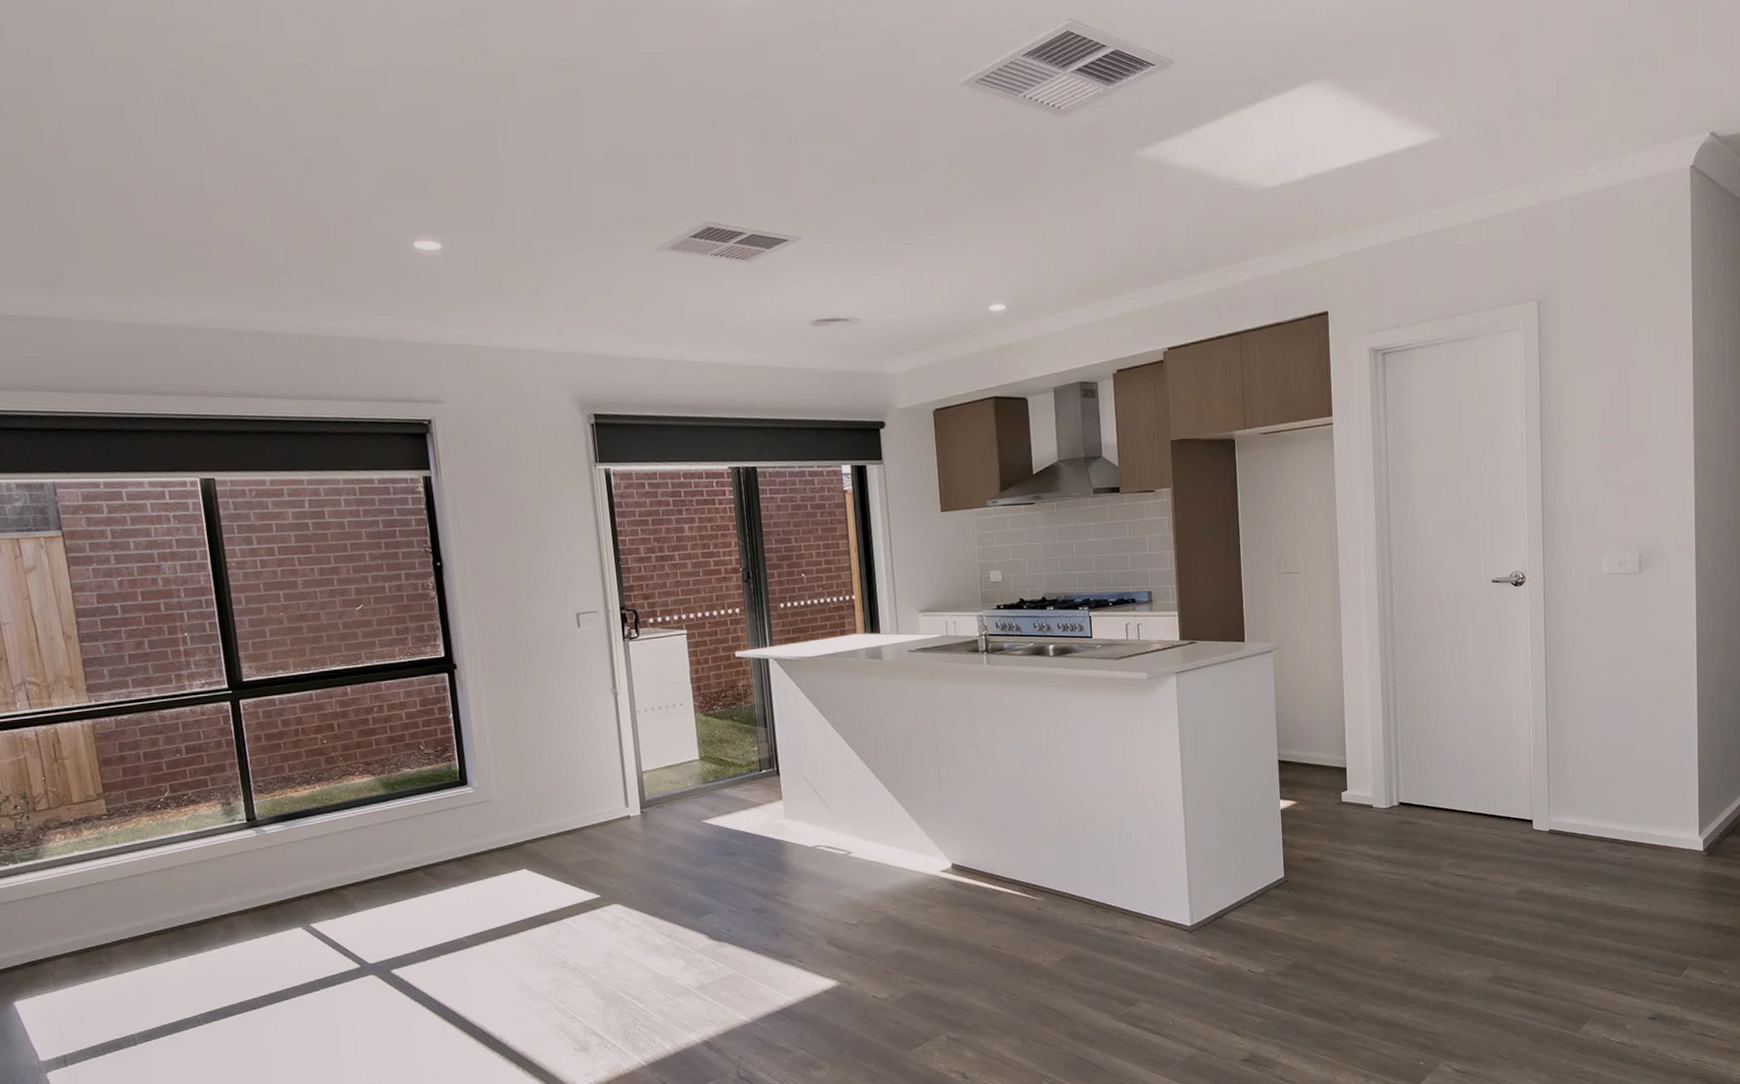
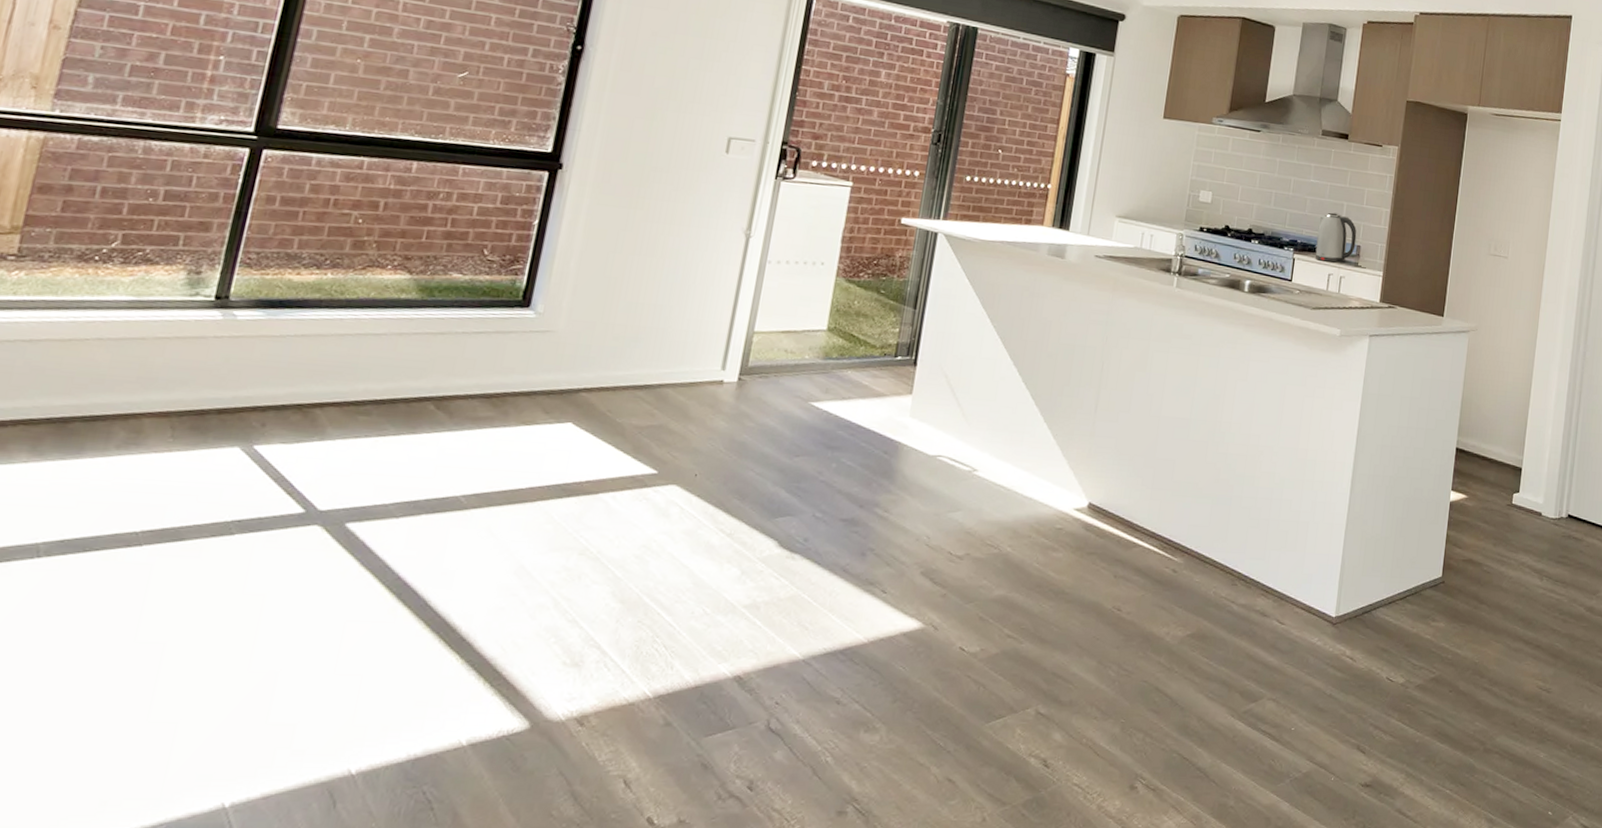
kettle: none [1107,565,1147,614] -> present [1315,212,1357,263]

